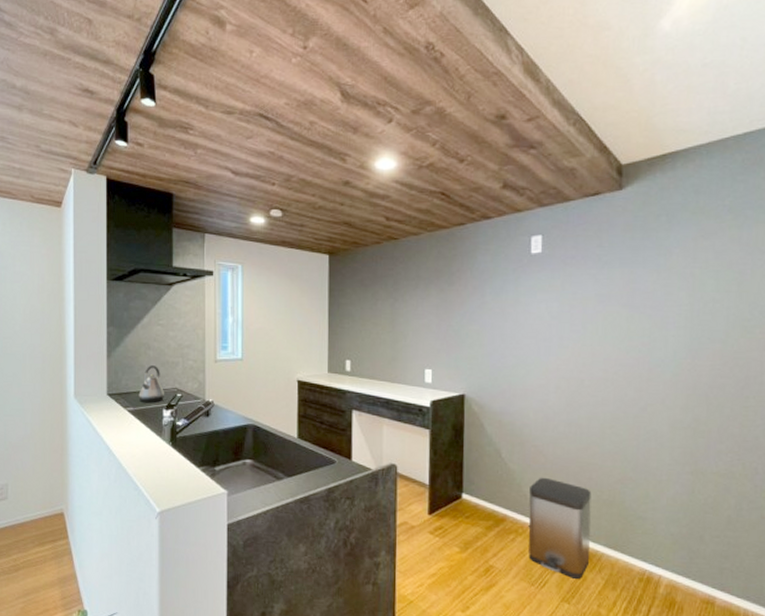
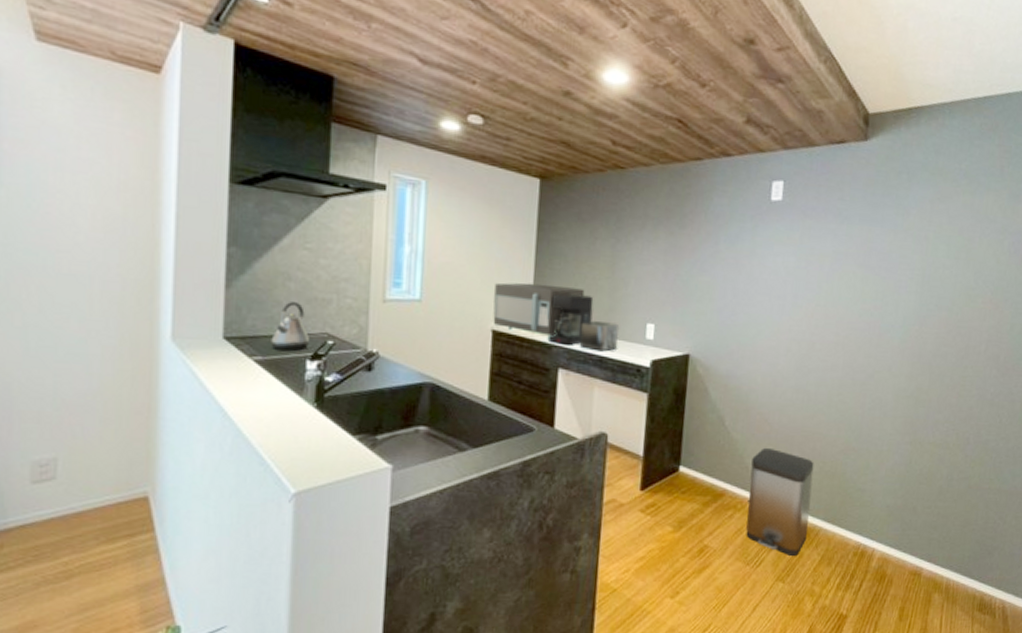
microwave: none [298,340,370,383] -> present [493,282,585,336]
coffee maker: none [342,348,378,390] -> present [547,294,594,345]
toaster: none [368,368,401,395] -> present [579,320,619,352]

